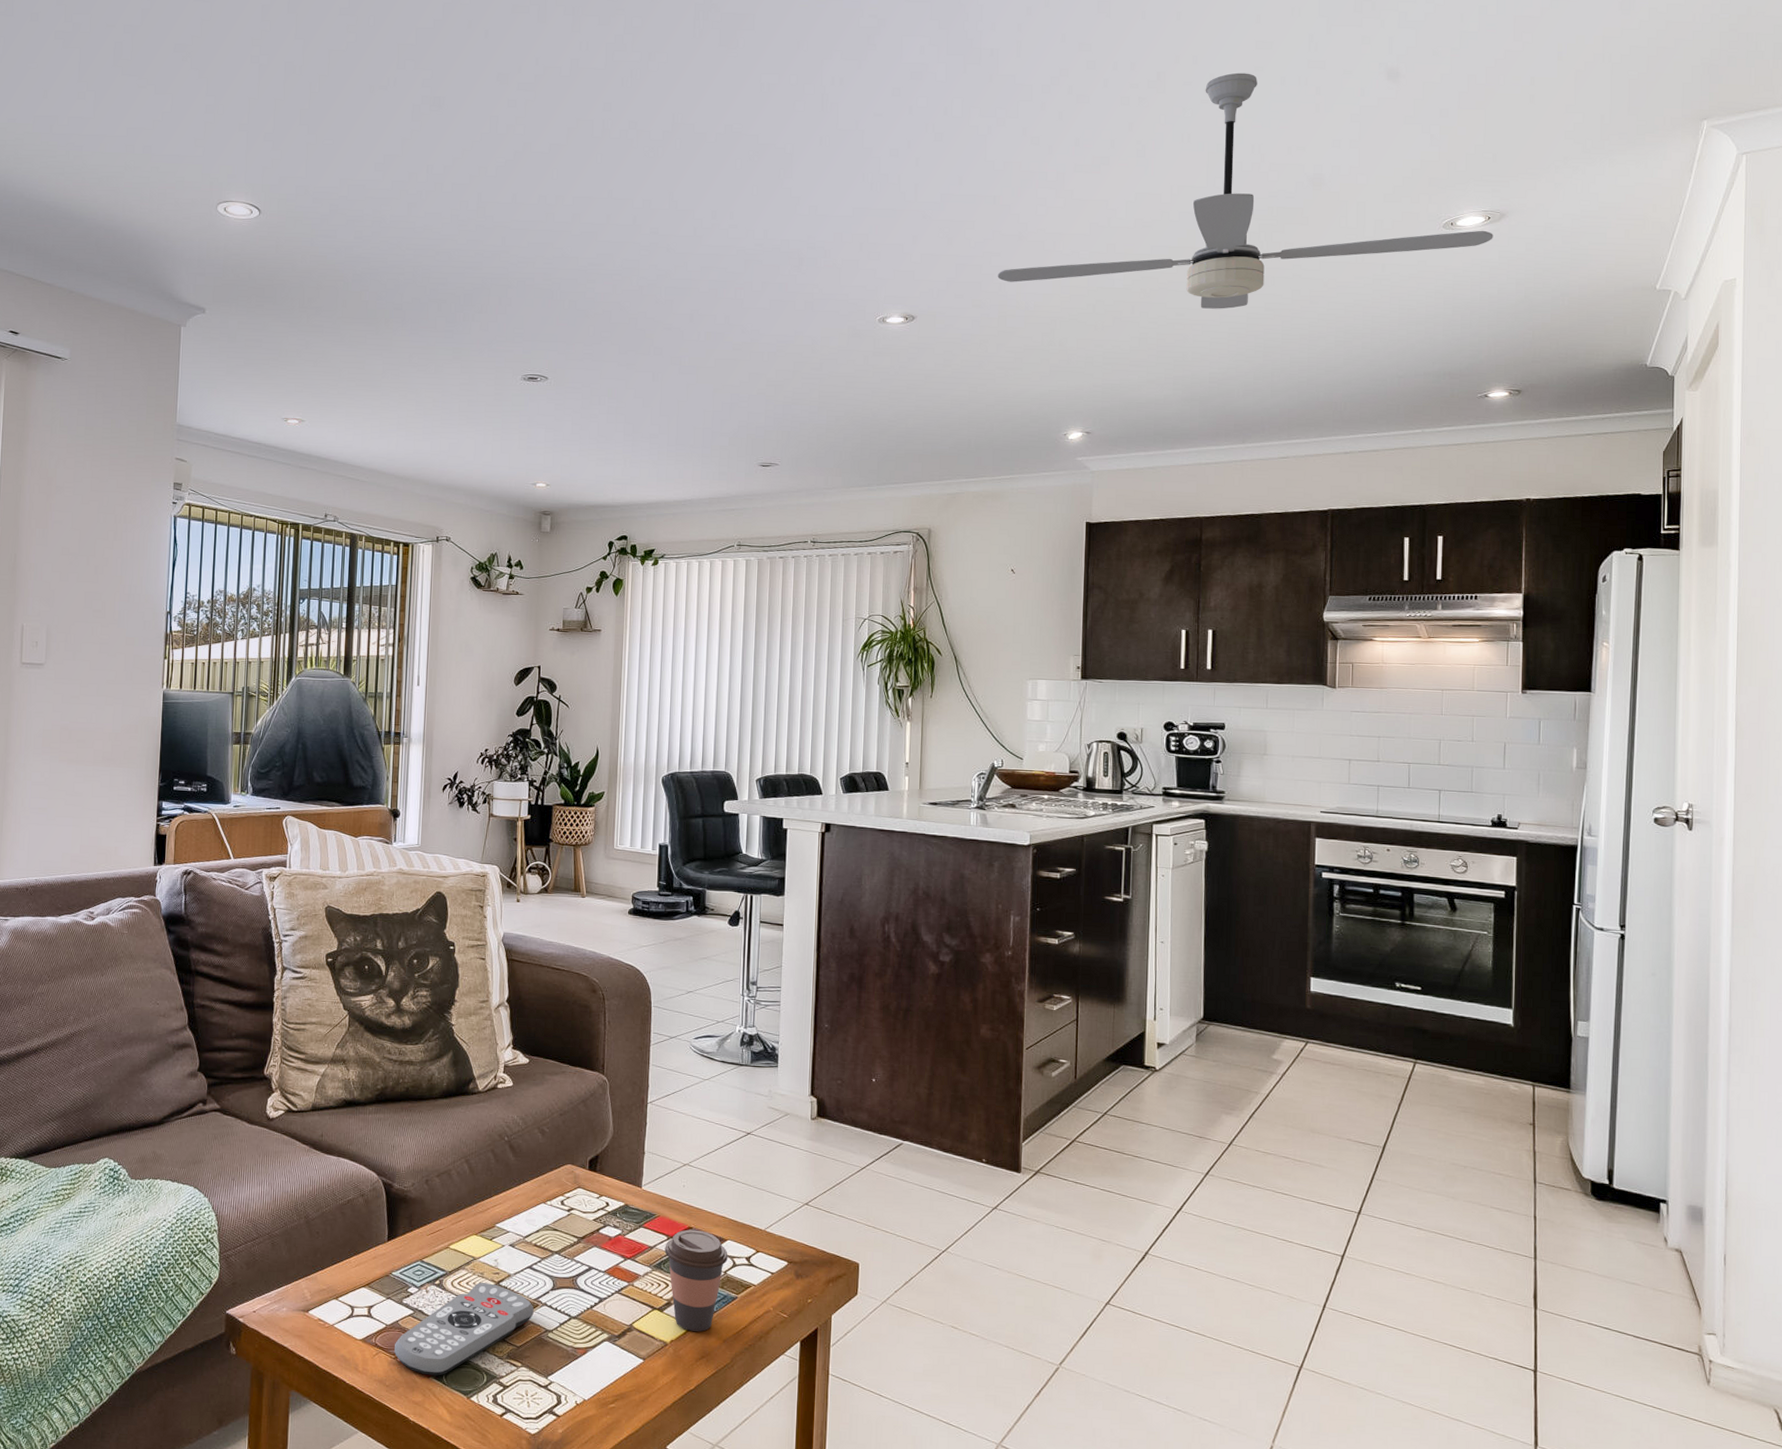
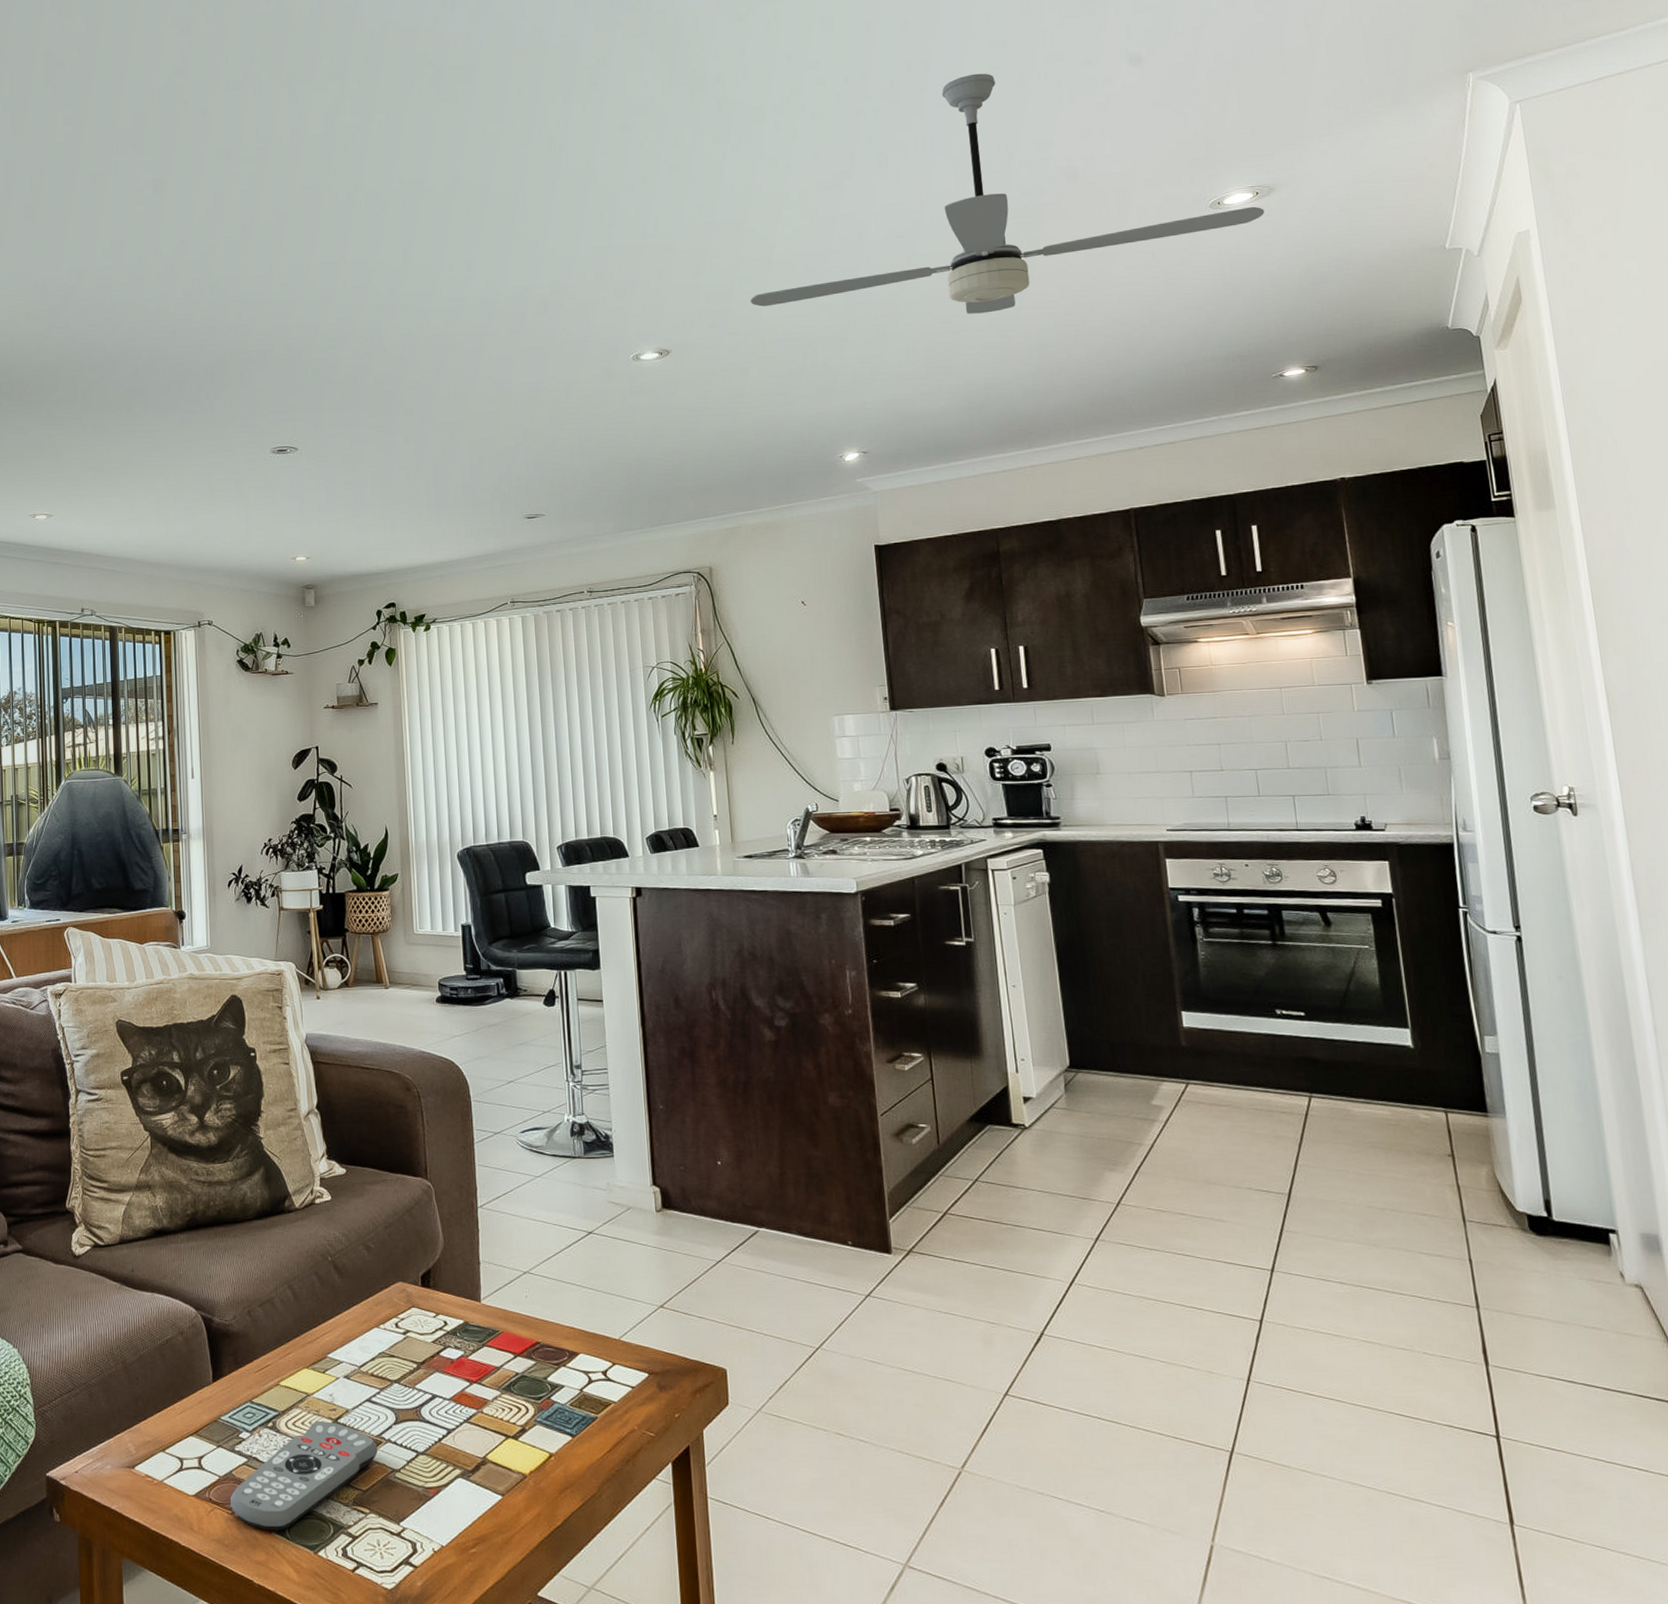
coffee cup: present [664,1229,728,1332] -> none [512,1344,582,1459]

